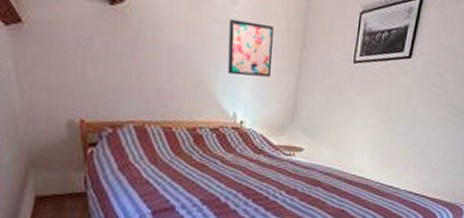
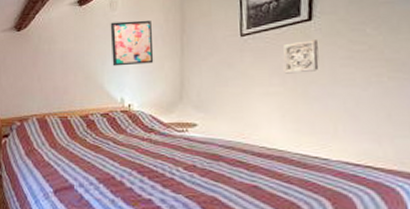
wall ornament: none [381,77,411,109] -> present [282,40,319,74]

